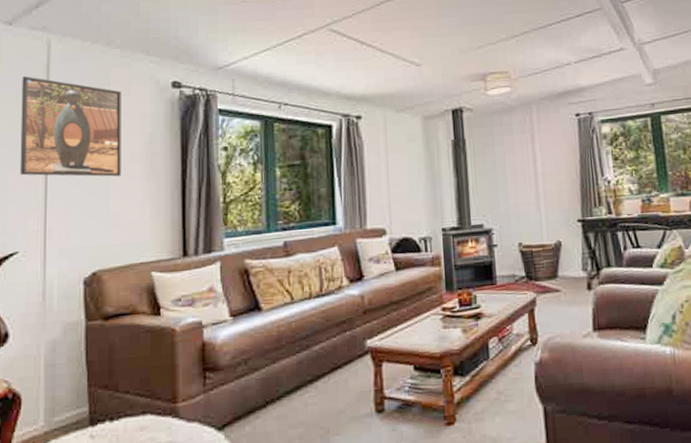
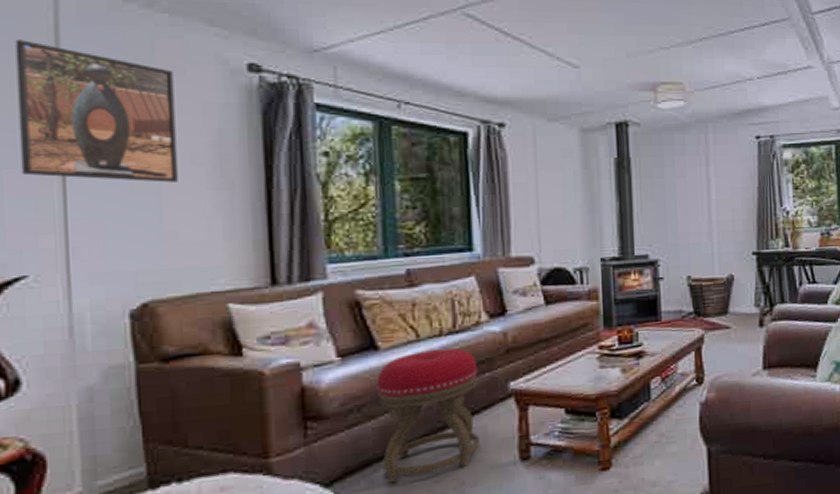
stool: none [259,309,343,430] -> present [376,348,481,484]

